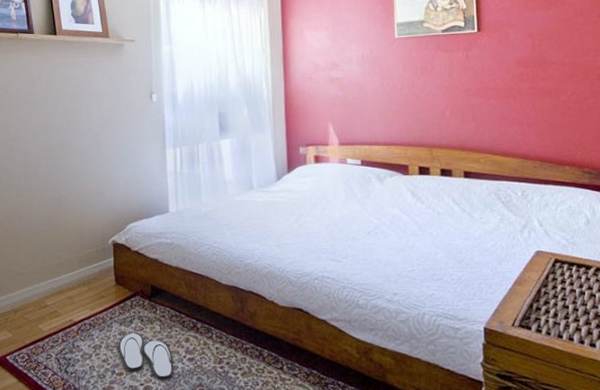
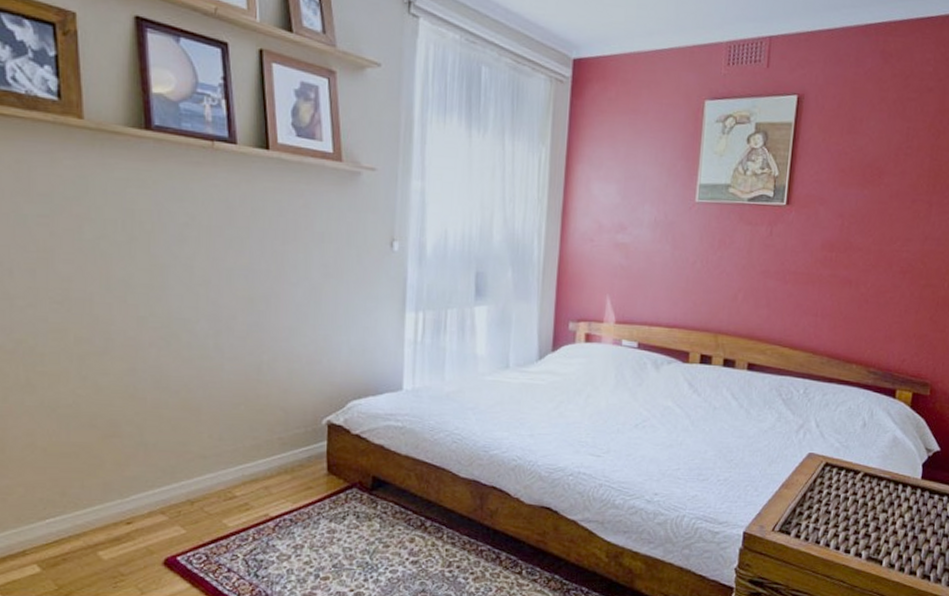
slippers: present [118,332,174,380] -> none [325,531,393,585]

